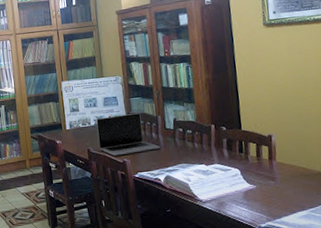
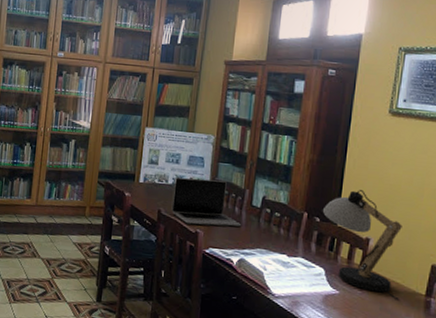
desk lamp: none [226,95,308,183] -> present [322,190,402,301]

